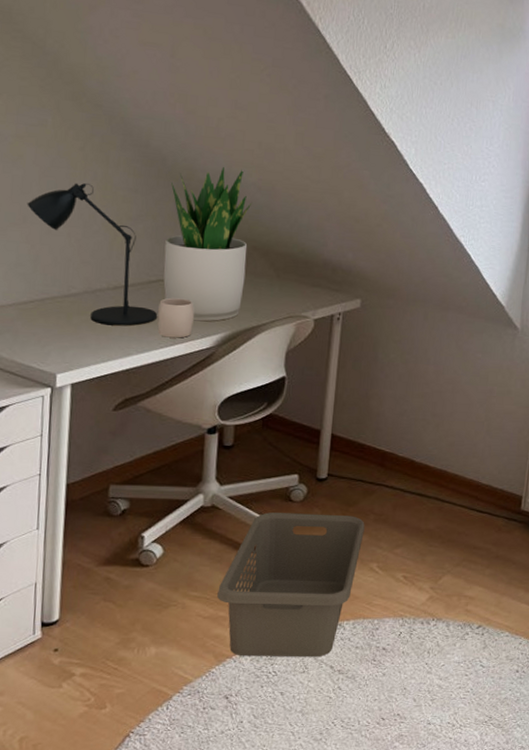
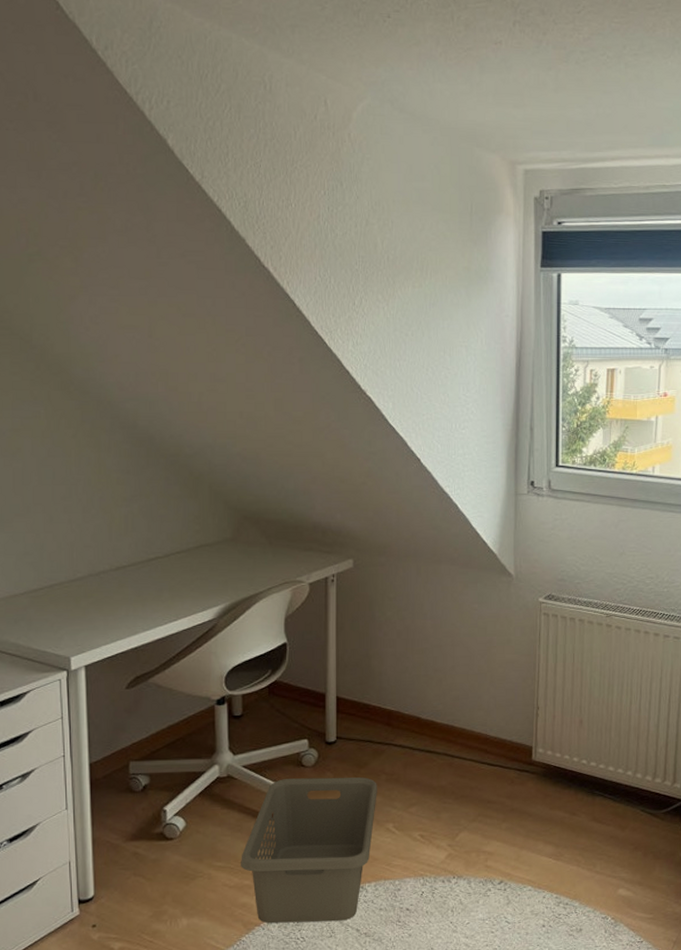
desk lamp: present [27,182,158,326] -> none [28,469,160,606]
mug: present [156,297,195,338] -> none [158,573,195,613]
planter: present [163,167,253,322] -> none [160,440,239,595]

